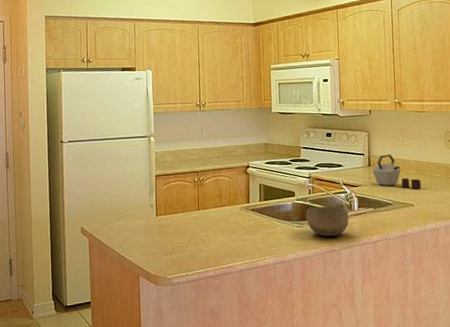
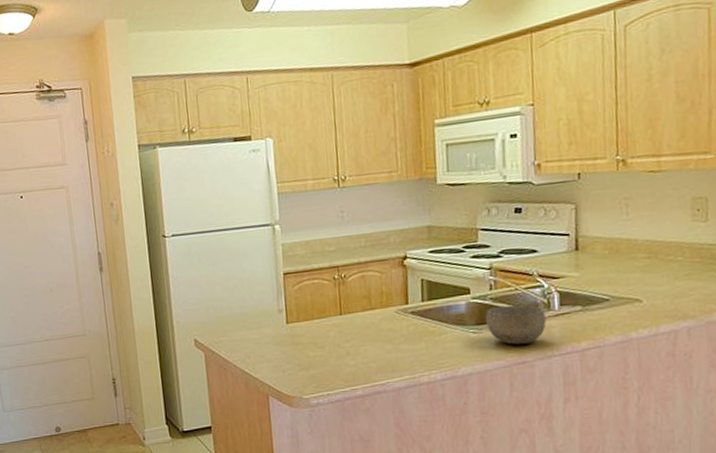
kettle: present [372,154,422,189] -> none [581,232,654,279]

